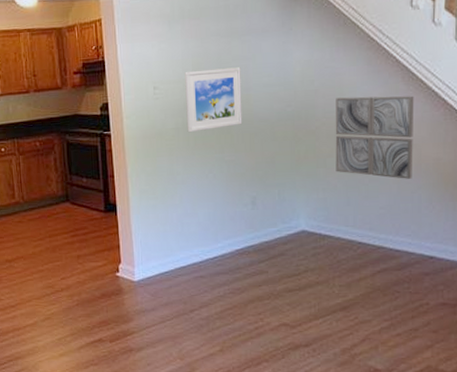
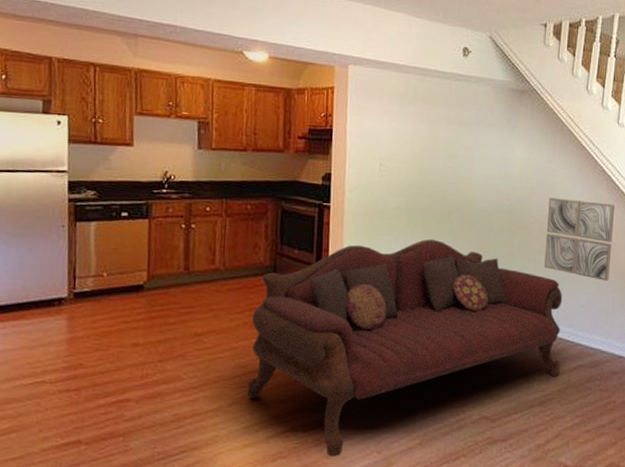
sofa: none [52,154,362,363] -> present [247,239,563,457]
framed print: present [185,67,243,133] -> none [409,152,466,214]

